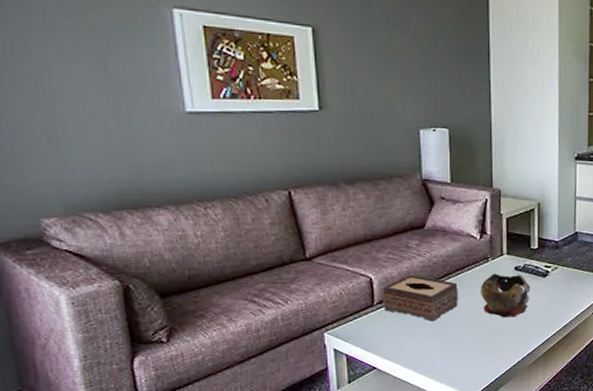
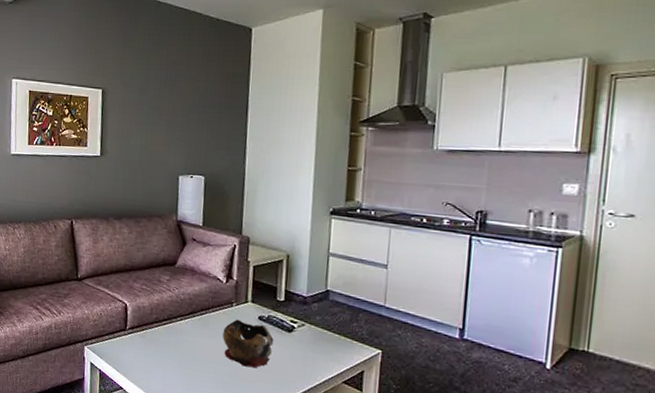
tissue box: present [382,275,459,322] -> none [134,307,202,356]

